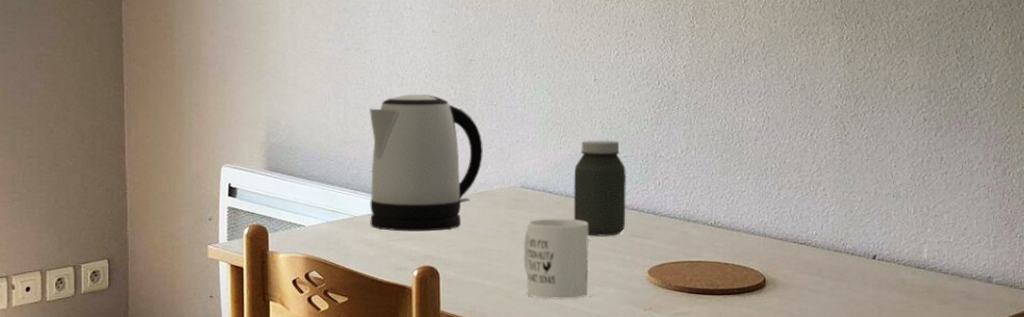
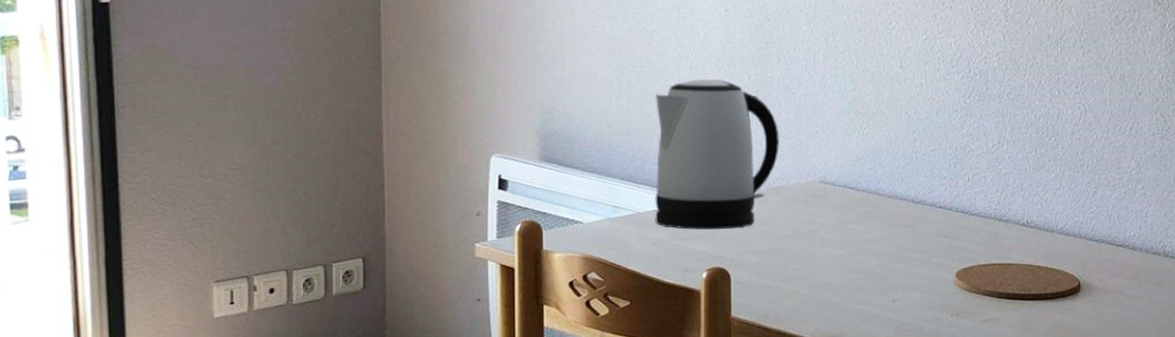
mug: present [523,218,589,300] -> none [822,216,893,305]
jar: present [574,140,627,236] -> none [877,131,934,236]

